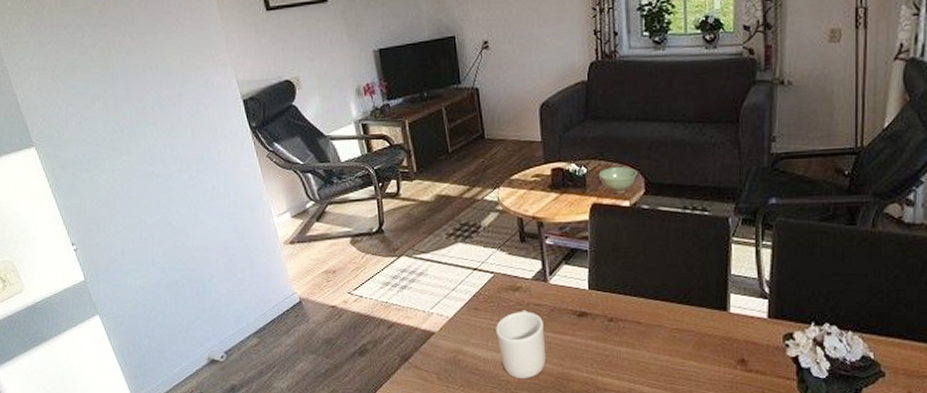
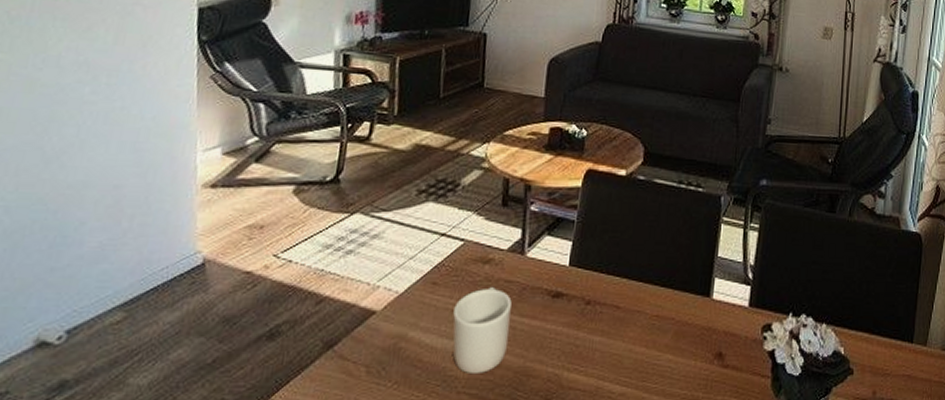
bowl: present [598,167,637,194] -> none [598,133,638,162]

